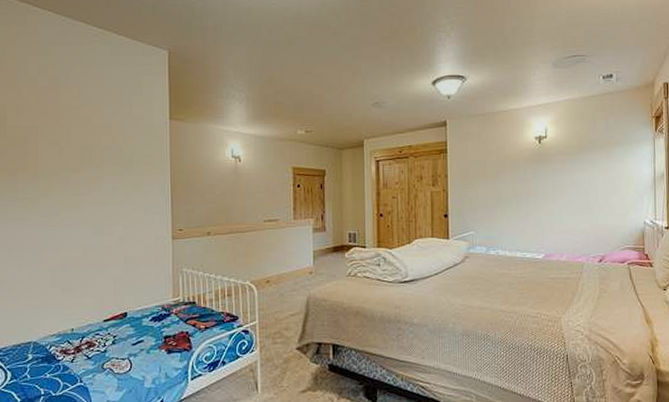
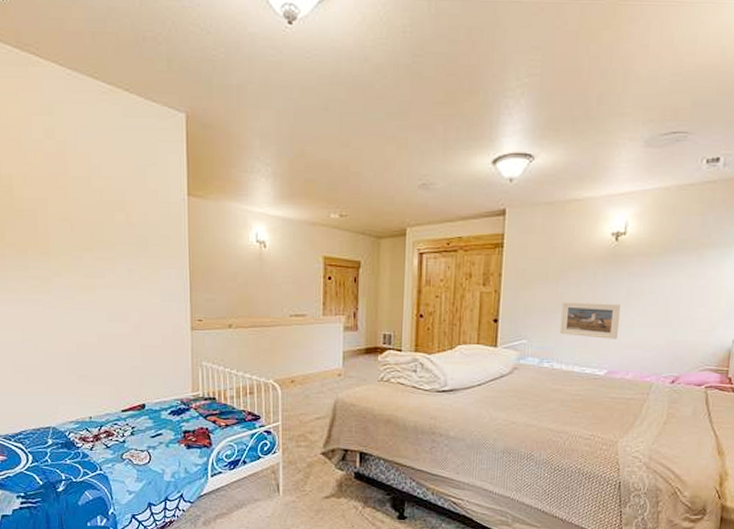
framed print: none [500,196,550,227] -> present [559,302,620,339]

